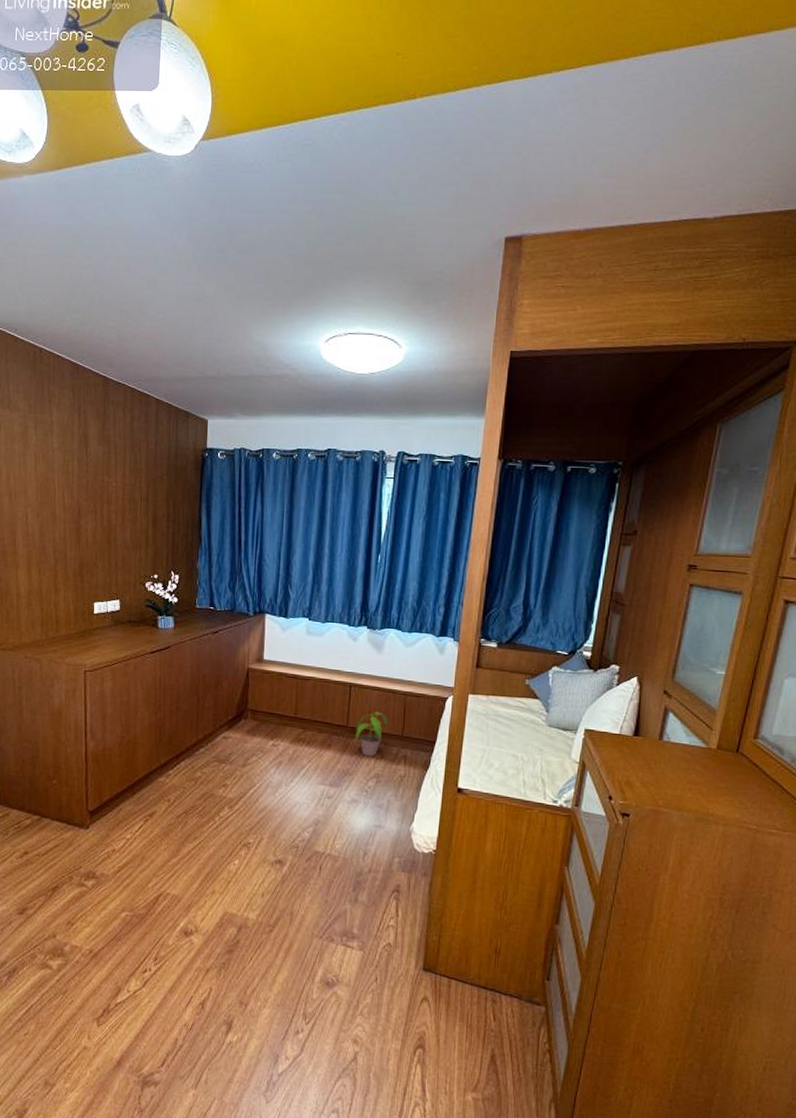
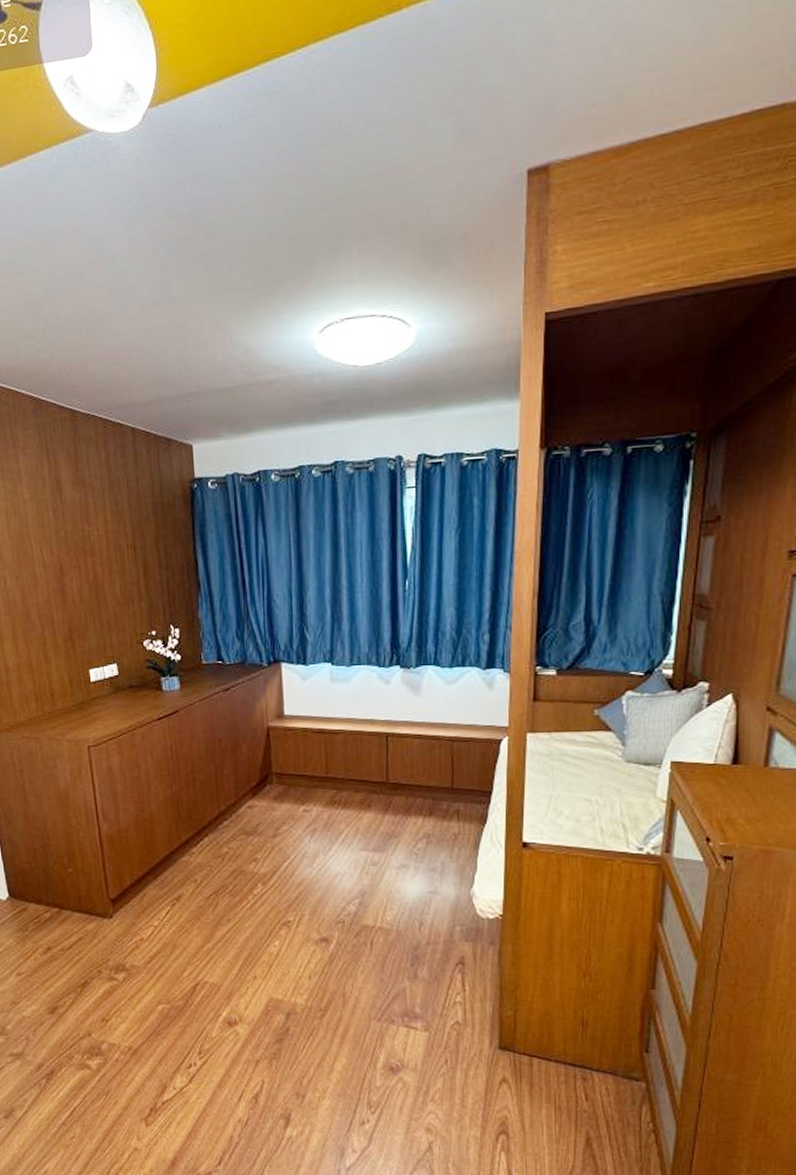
potted plant: present [354,711,387,756] -> none [397,762,433,814]

